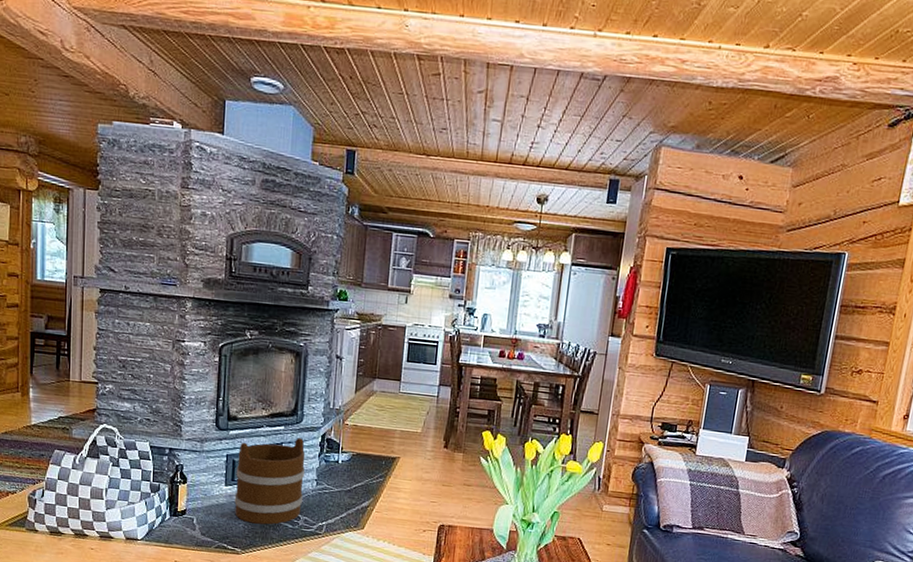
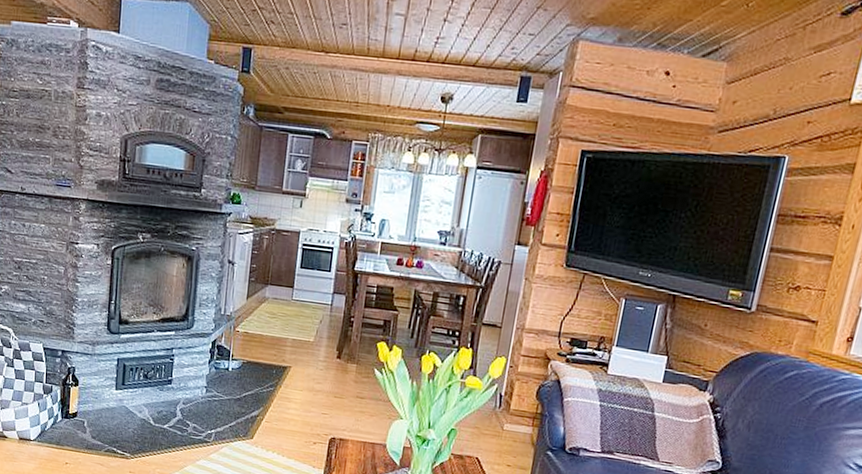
bucket: present [234,438,306,525] -> none [124,343,196,431]

